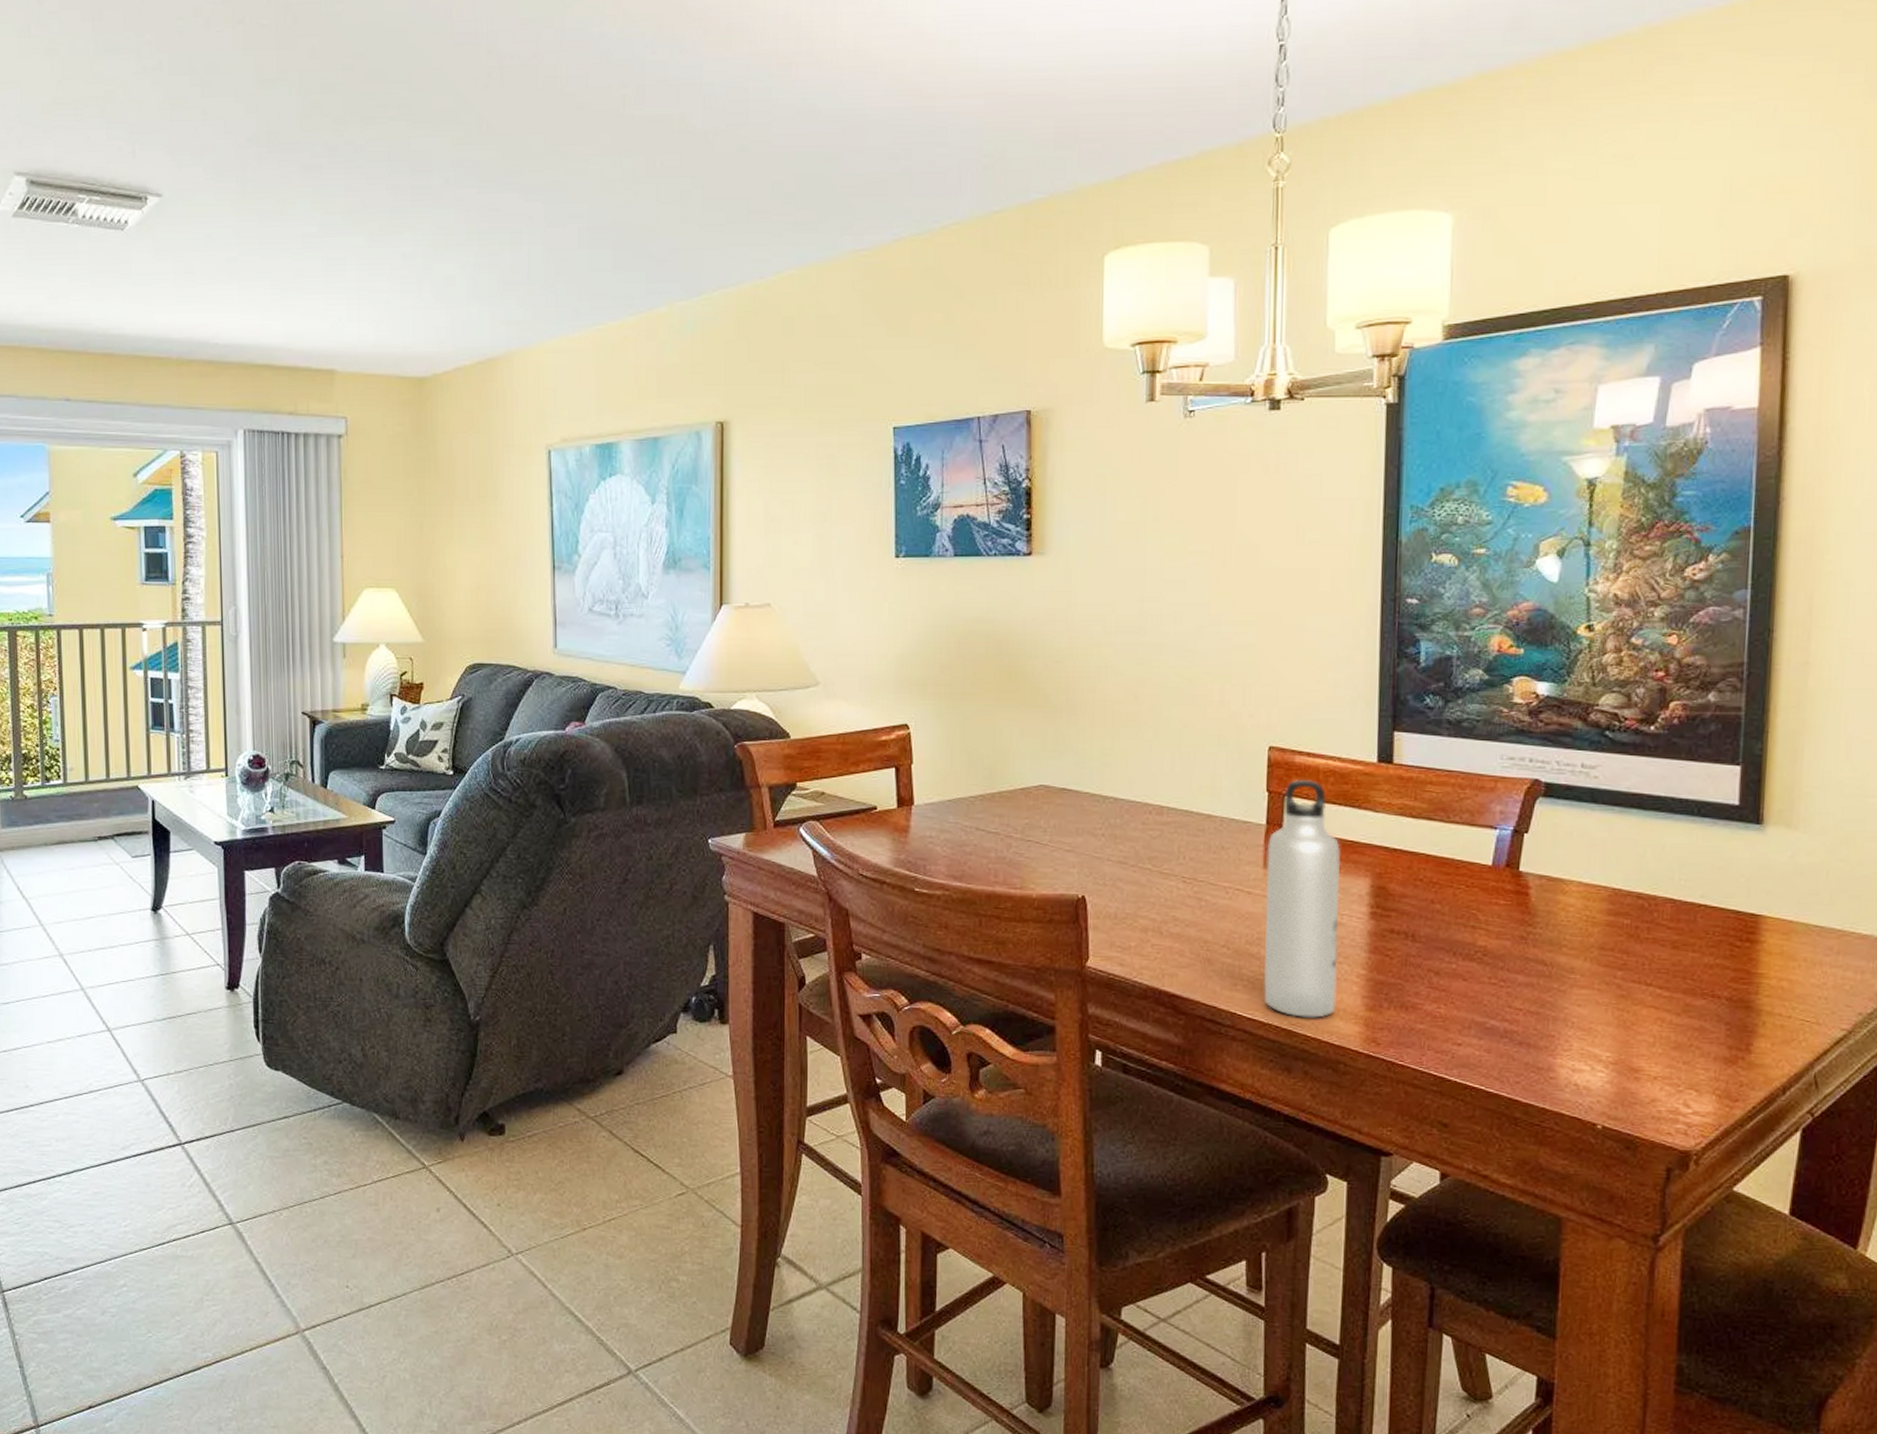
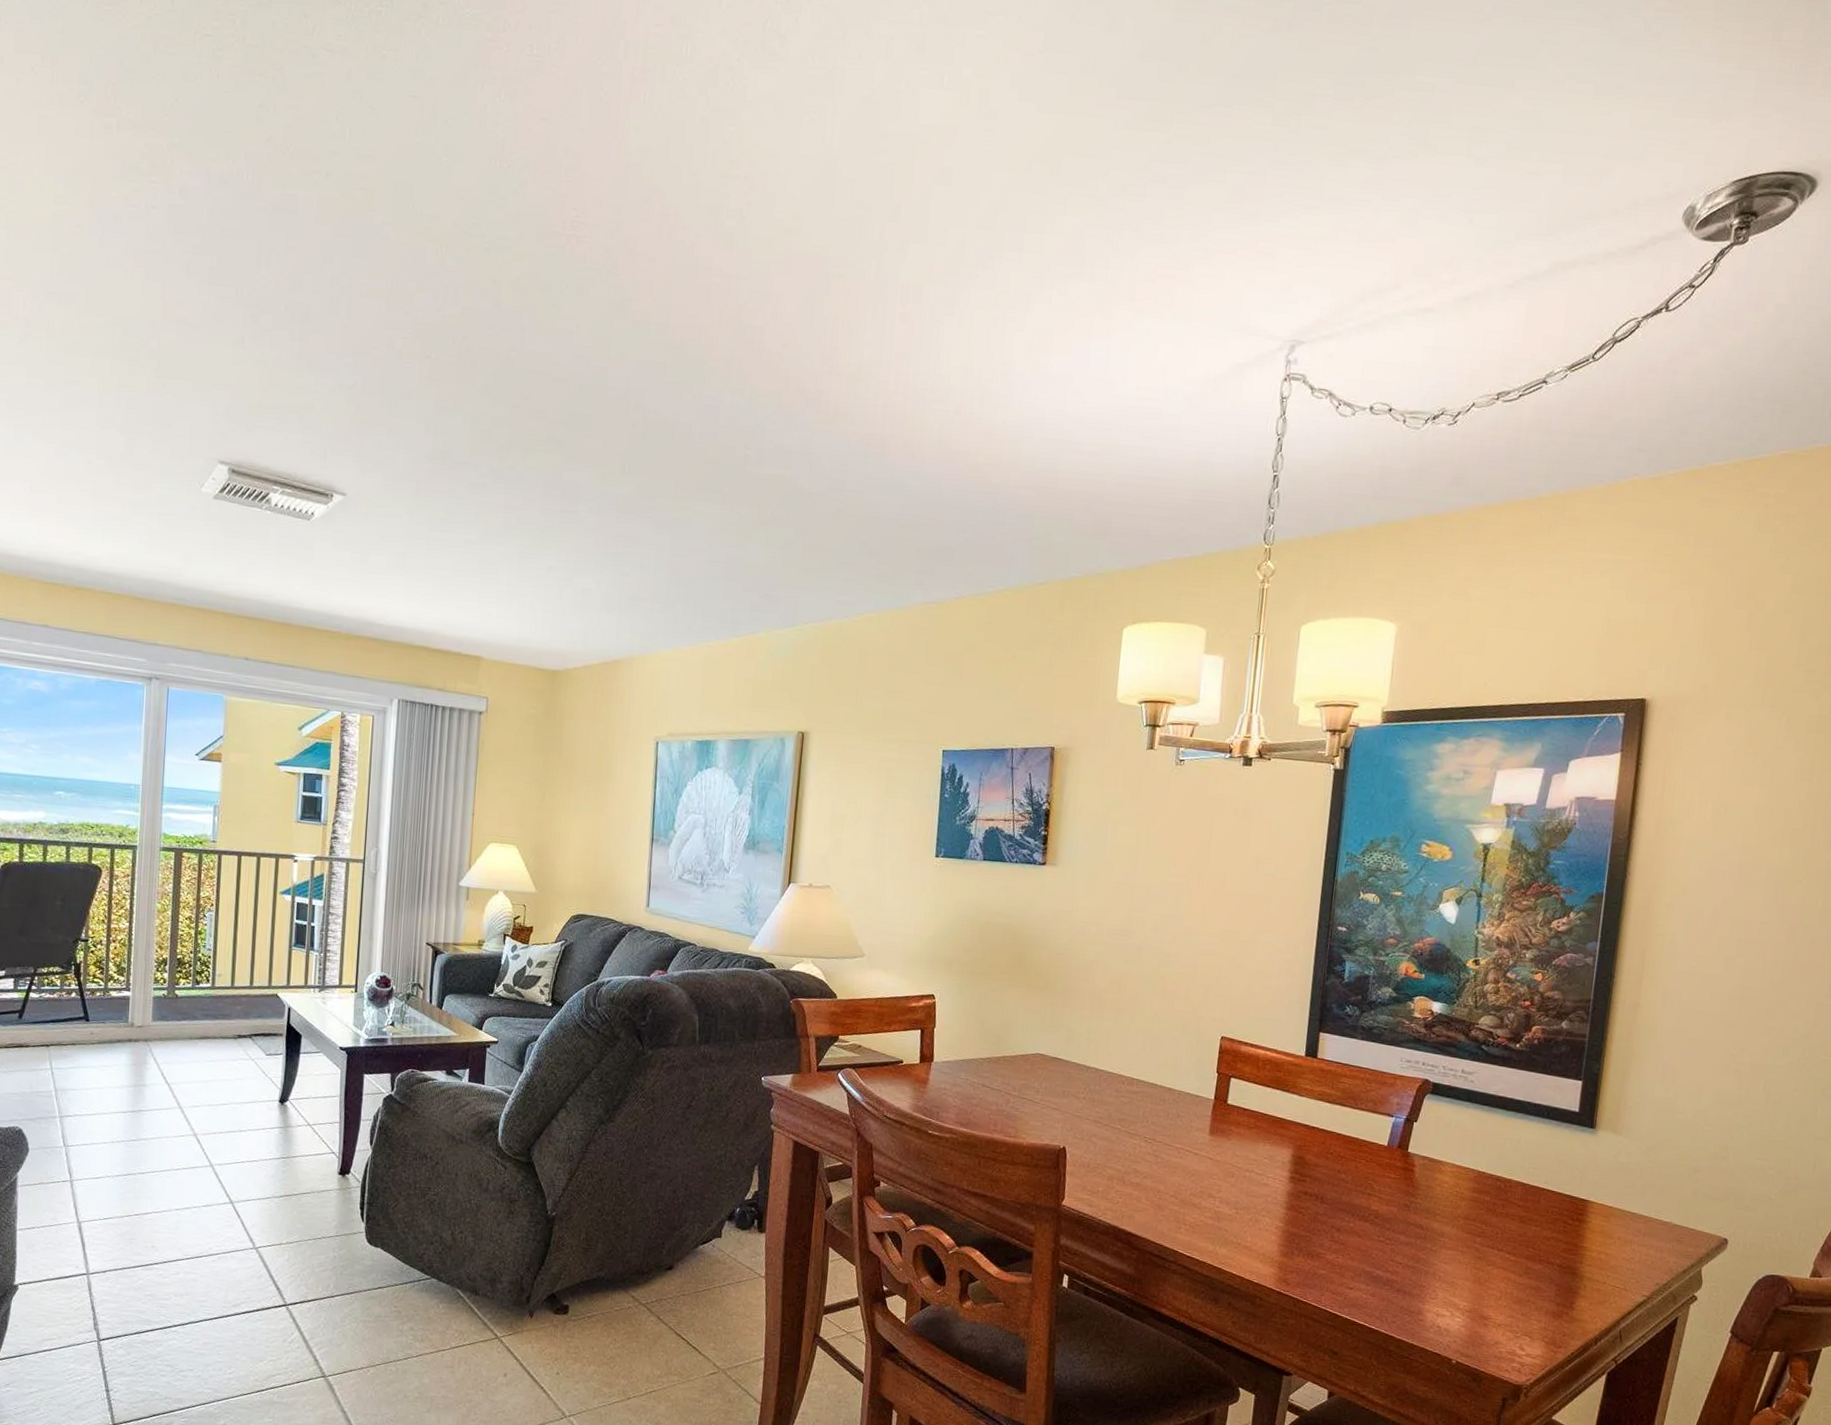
water bottle: present [1263,780,1341,1018] -> none [1201,1065,1271,1260]

